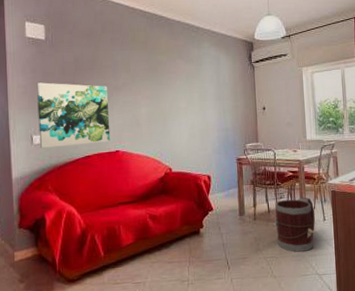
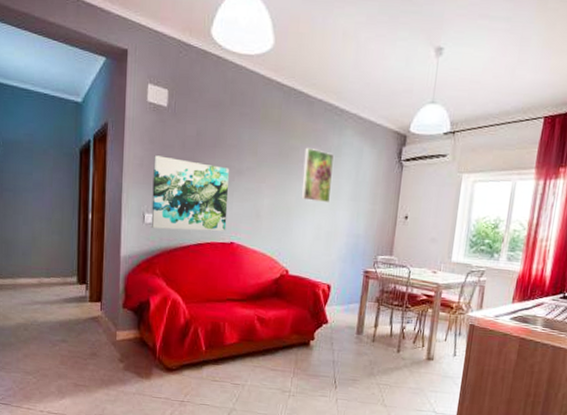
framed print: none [171,60,199,105] -> present [301,147,334,203]
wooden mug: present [275,197,315,252] -> none [395,325,445,386]

